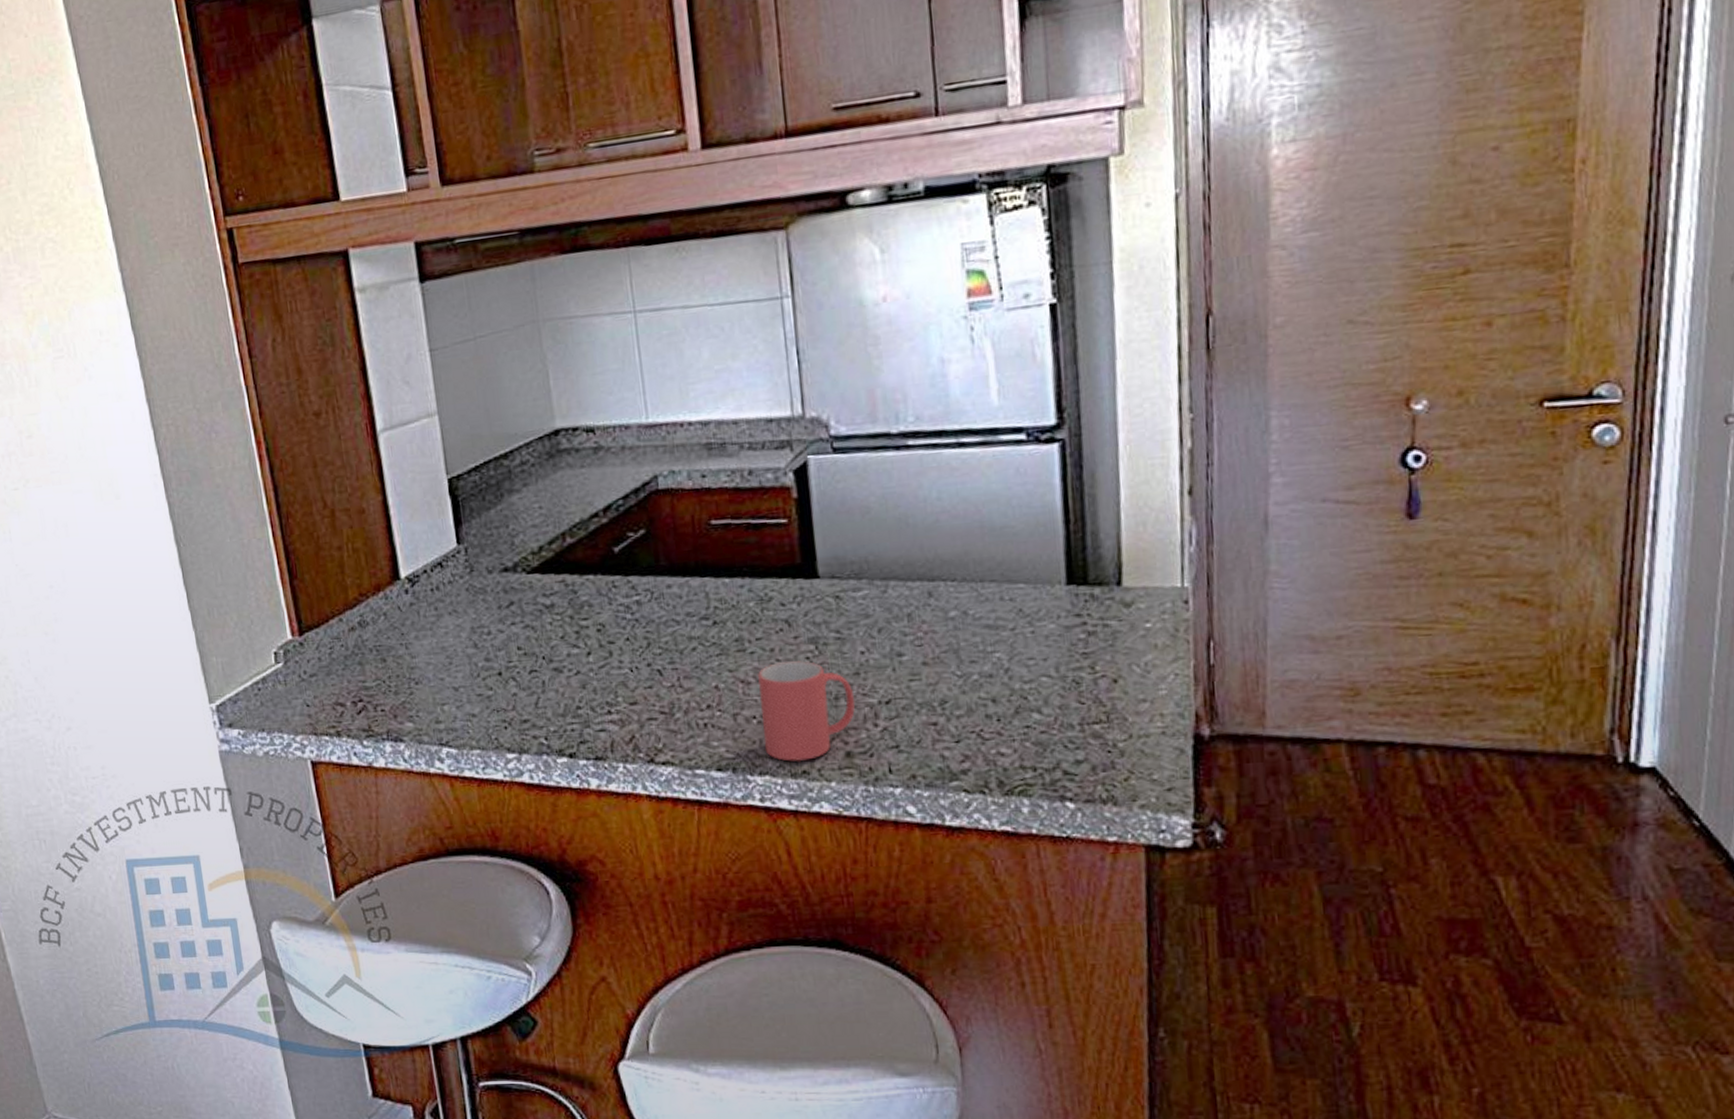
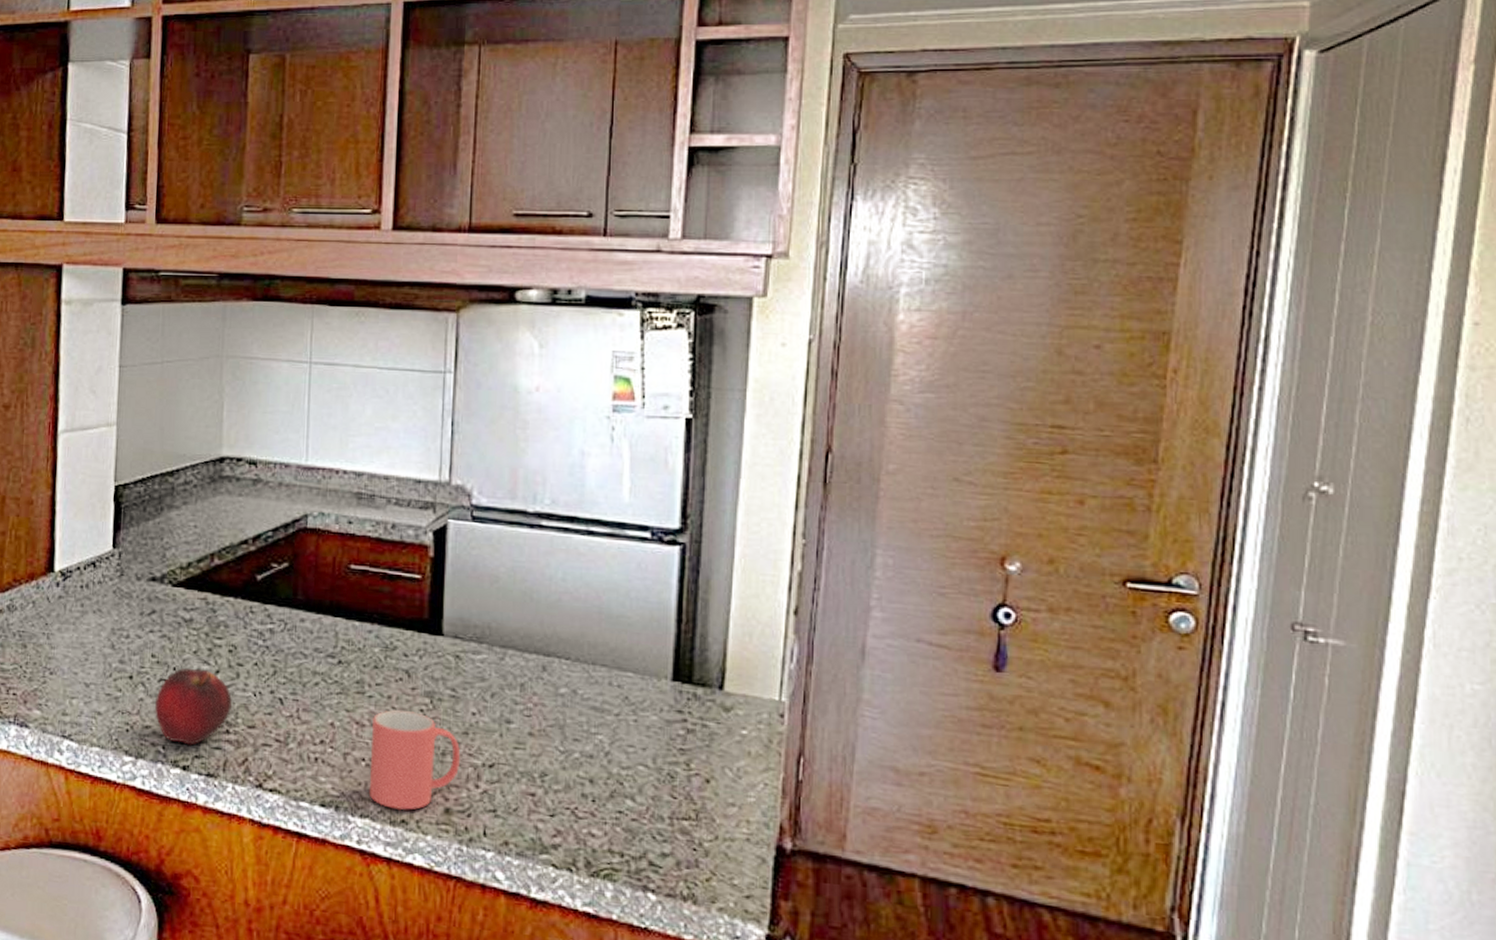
fruit: none [529,654,610,732] -> present [154,668,232,746]

